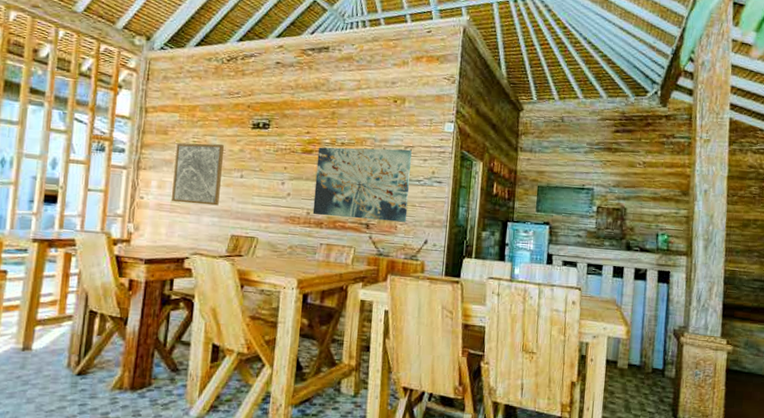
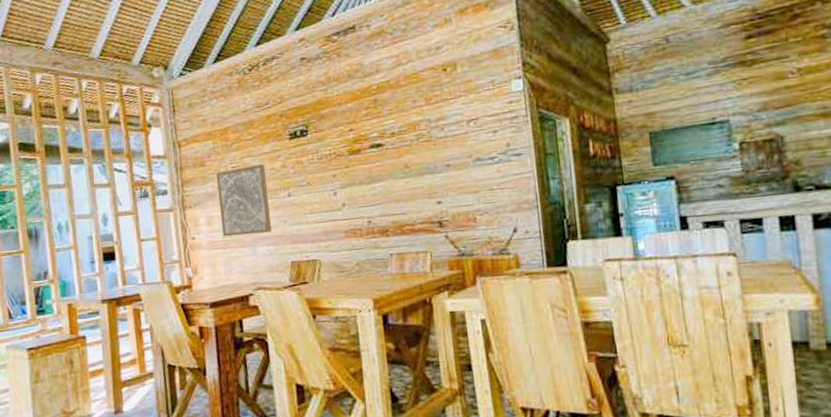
wall art: present [312,147,412,223] -> none [366,123,487,223]

